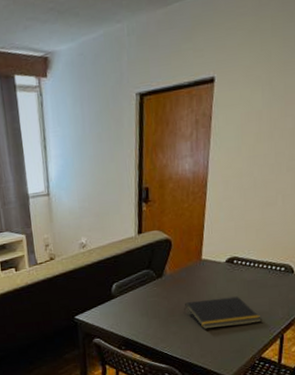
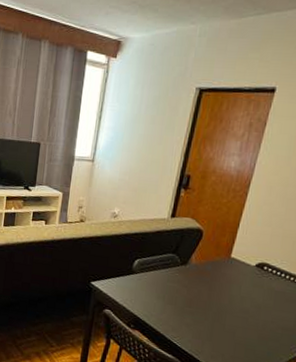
notepad: present [183,296,262,329] -> none [201,297,284,338]

